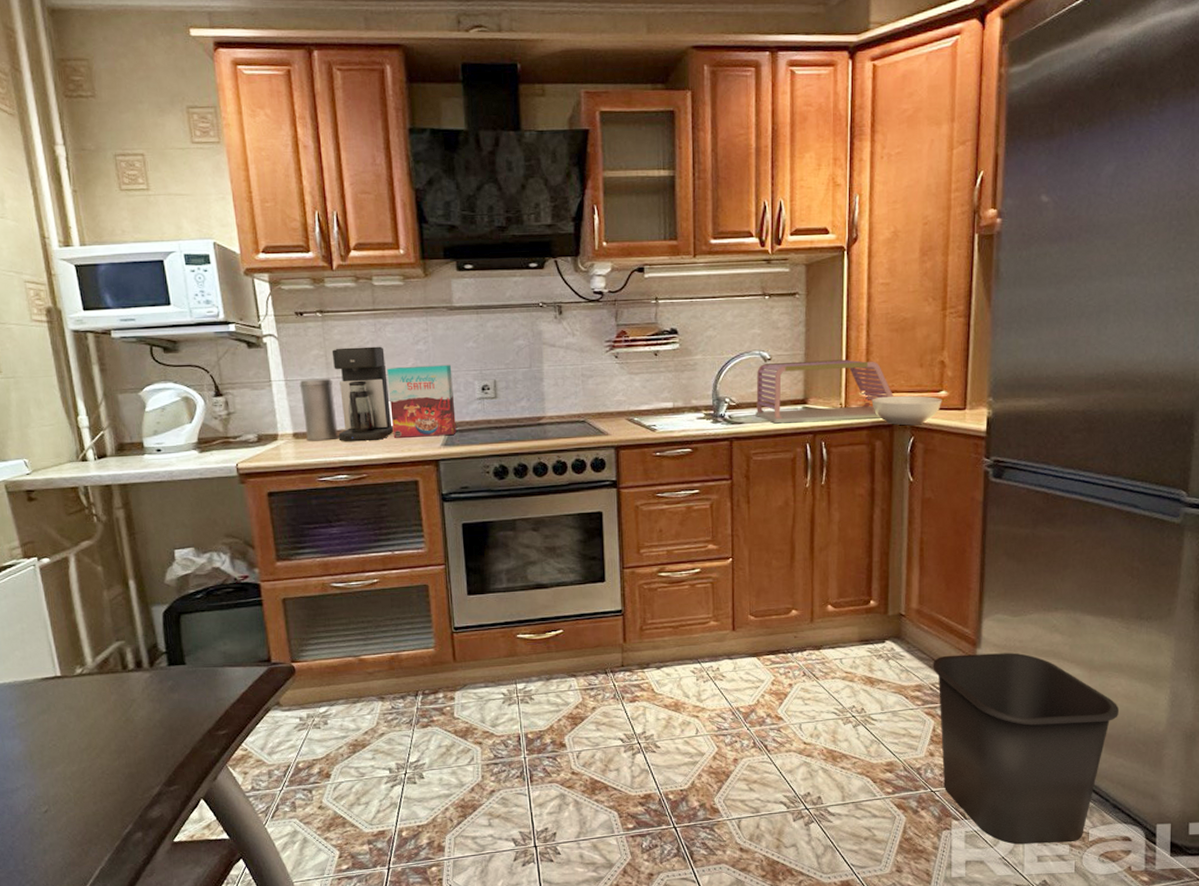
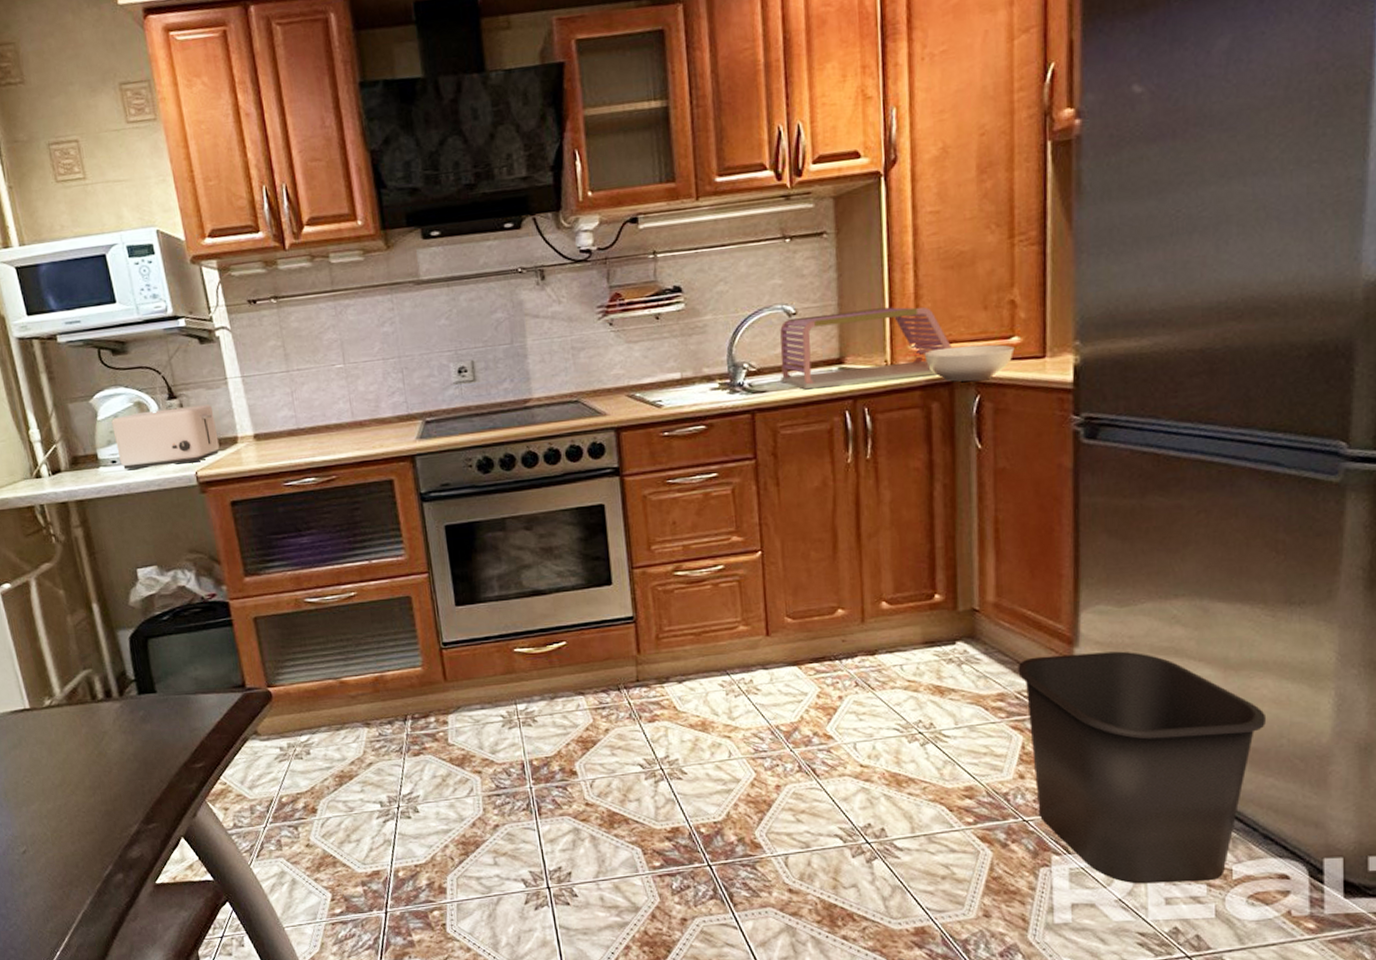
toaster: none [159,403,260,459] -> present [111,404,220,471]
canister: present [299,378,339,442] -> none [257,371,304,443]
coffee maker: present [331,346,394,443] -> none [289,331,363,442]
cereal box: present [387,364,456,438] -> none [351,346,432,434]

